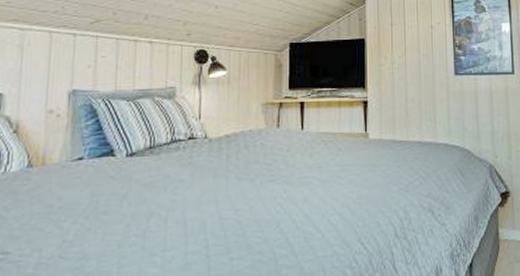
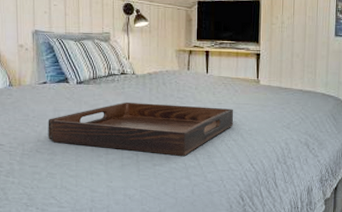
serving tray: none [79,172,338,243] -> present [48,102,234,156]

